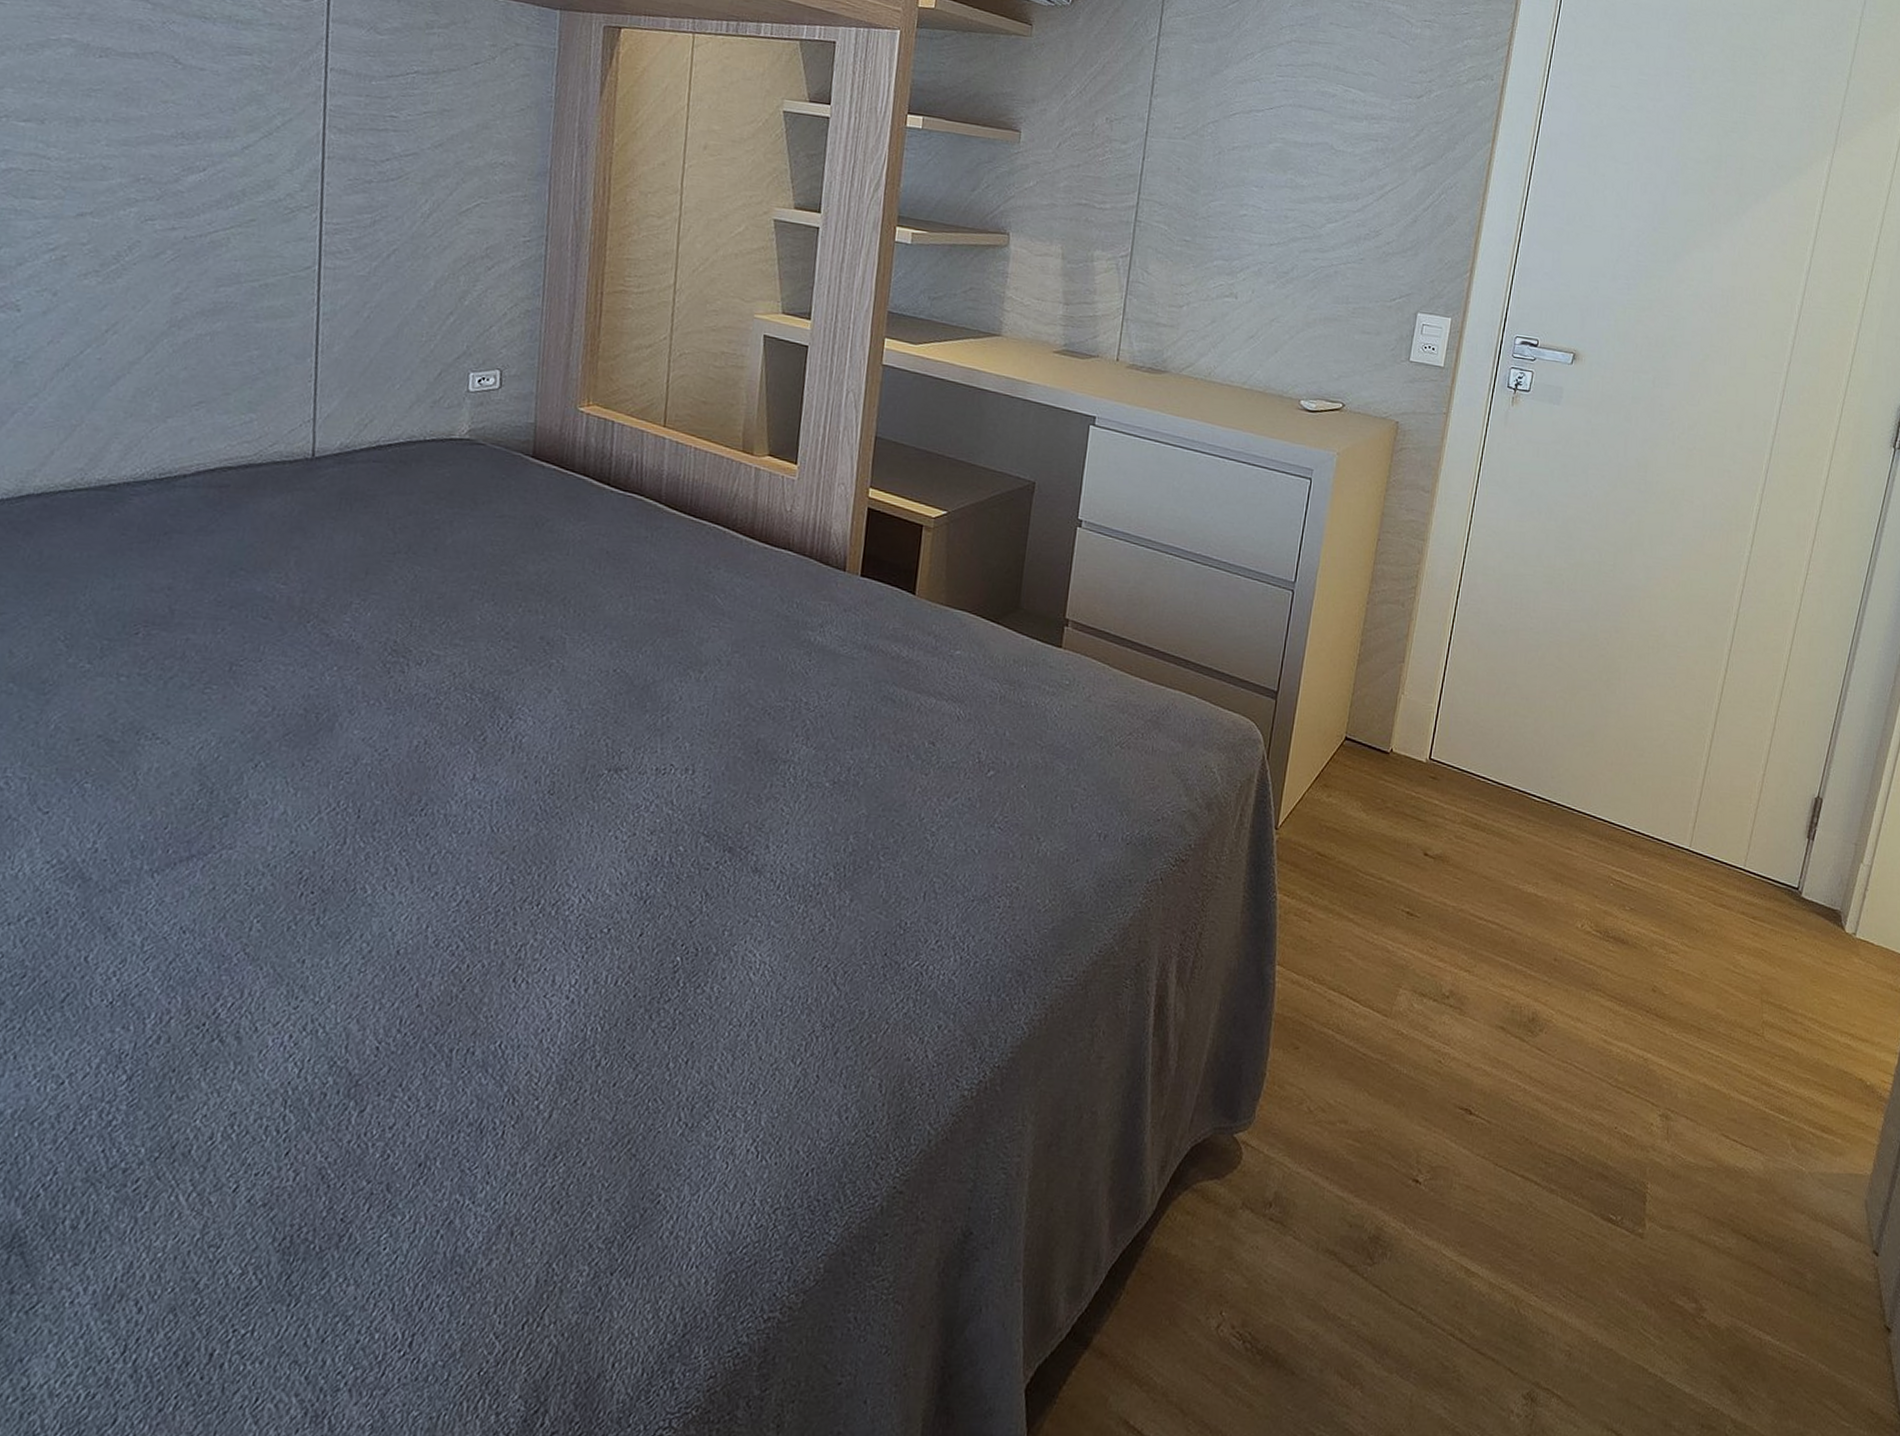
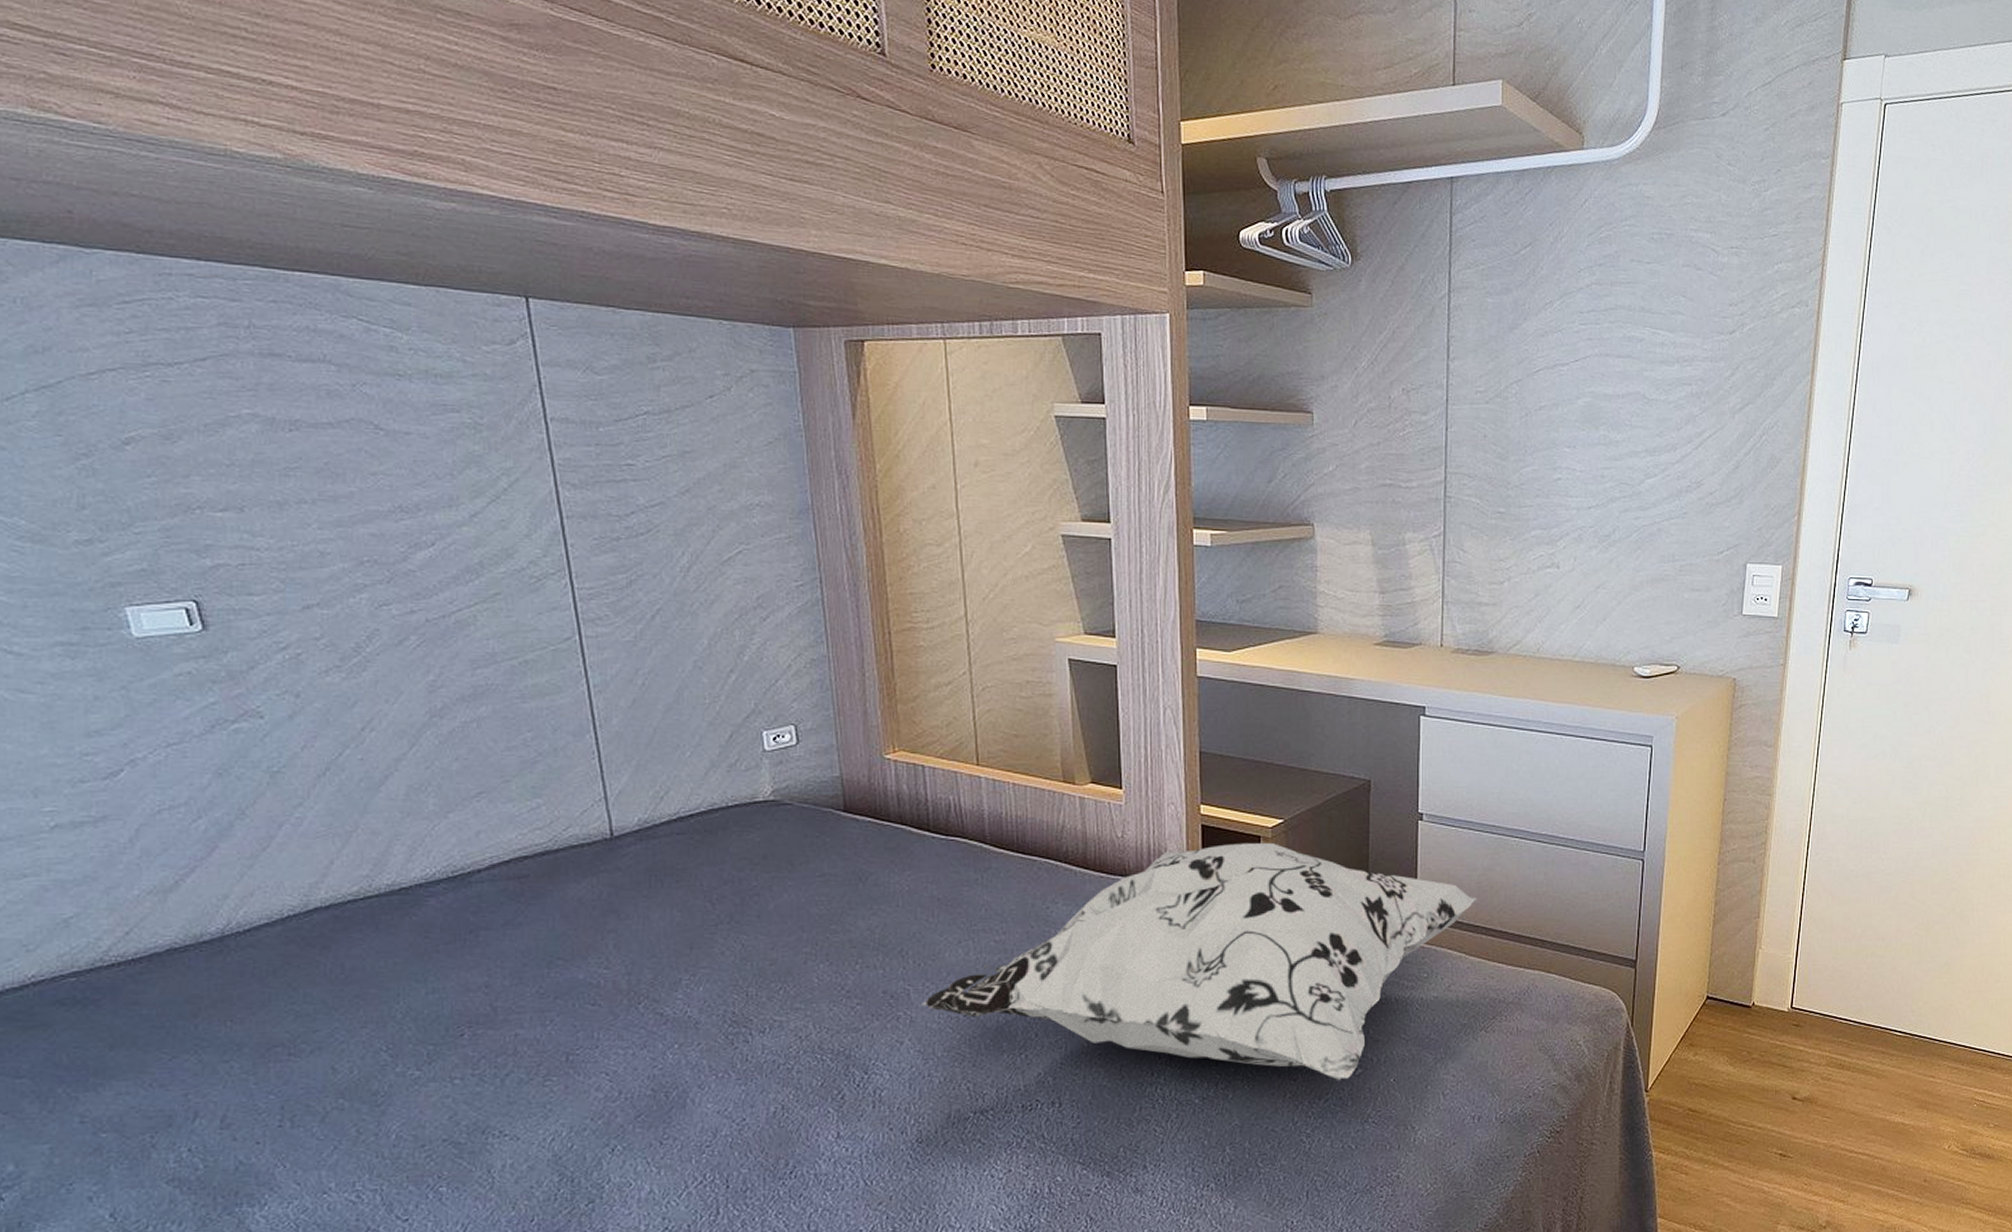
decorative pillow: none [575,529,1126,781] -> present [922,842,1477,1081]

